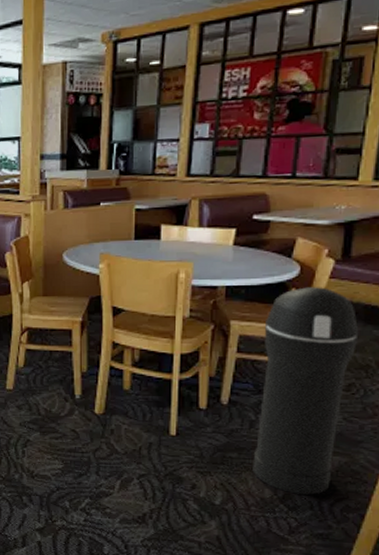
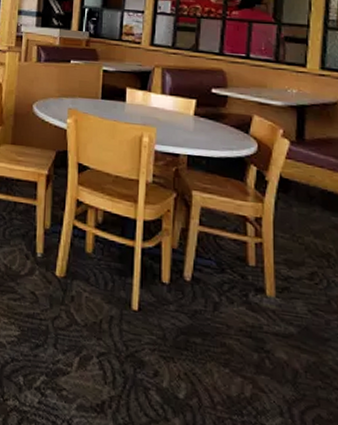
trash can: present [252,287,359,495] -> none [218,165,318,398]

